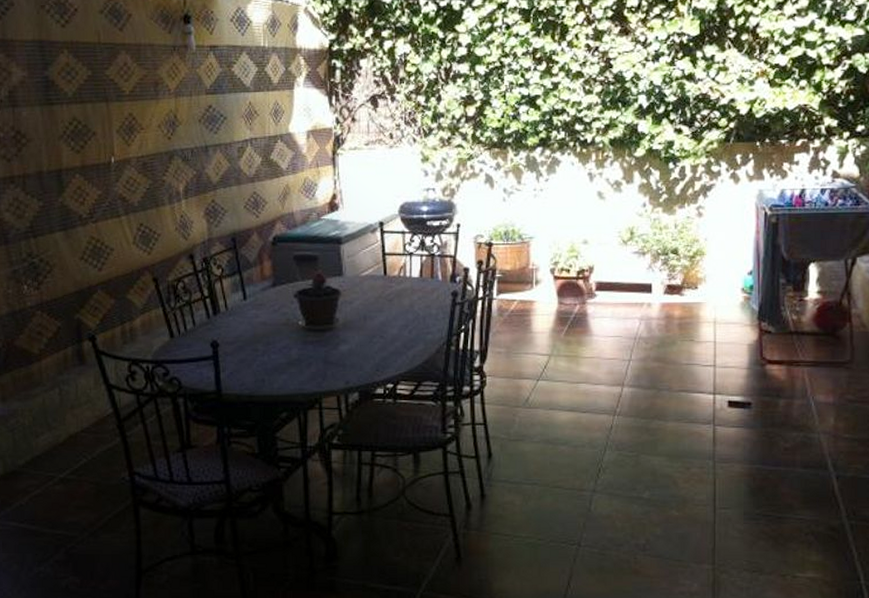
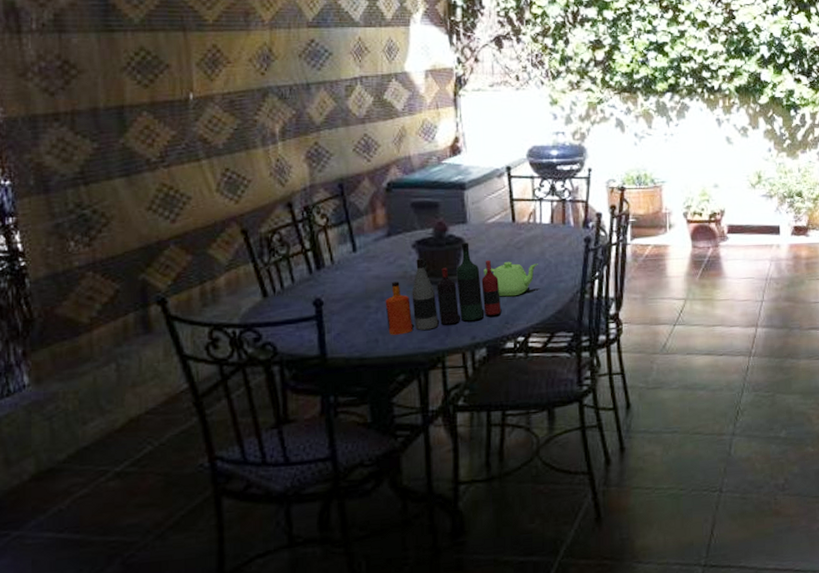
bottle collection: none [270,294,372,376] -> present [385,243,501,335]
teapot: none [357,312,407,346] -> present [484,261,538,297]

